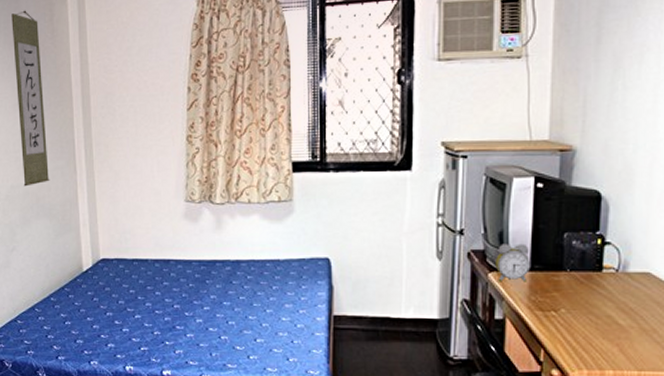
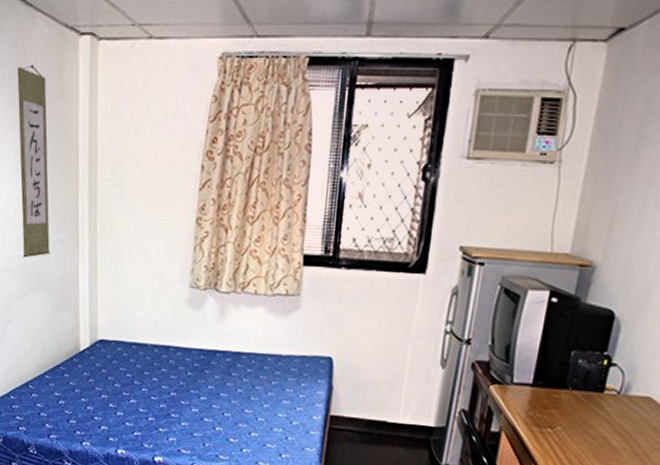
alarm clock: present [496,243,531,283] -> none [498,357,534,398]

